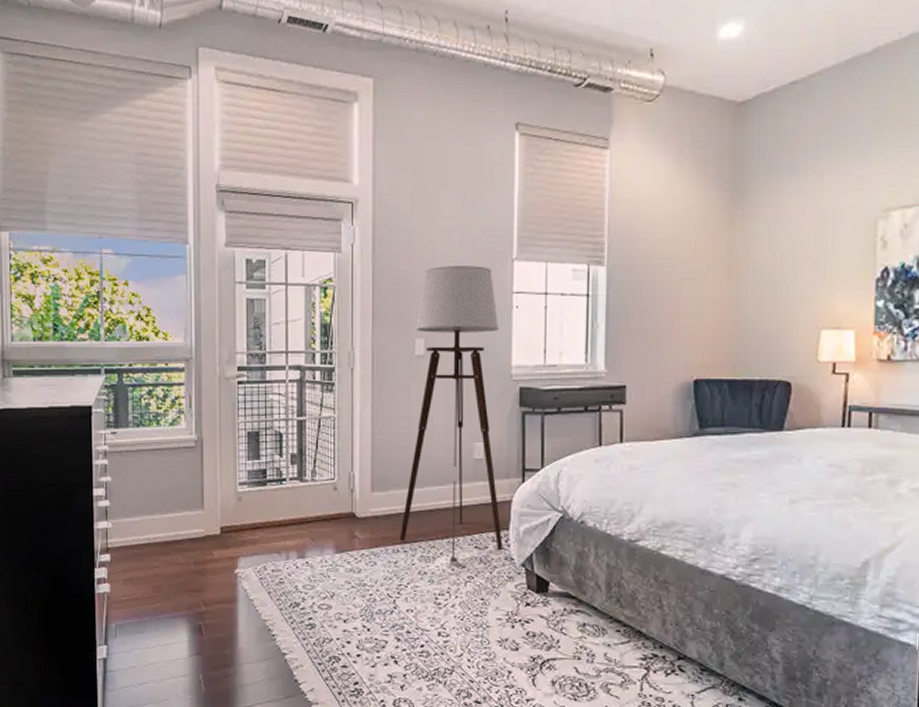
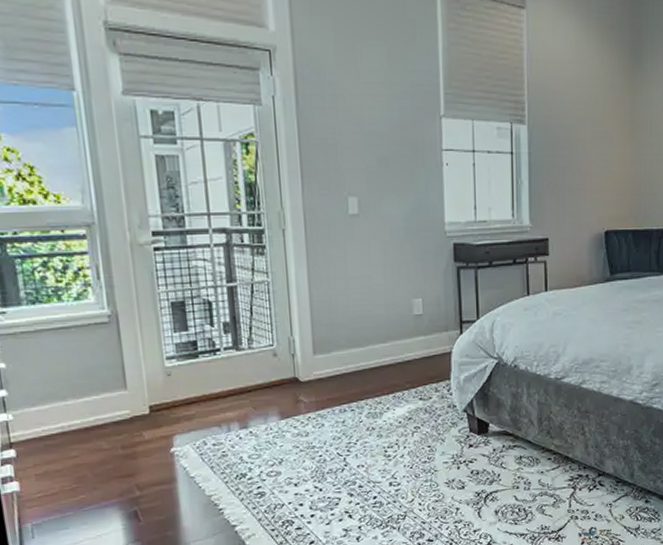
floor lamp: present [399,266,503,564] -> none [345,122,445,417]

